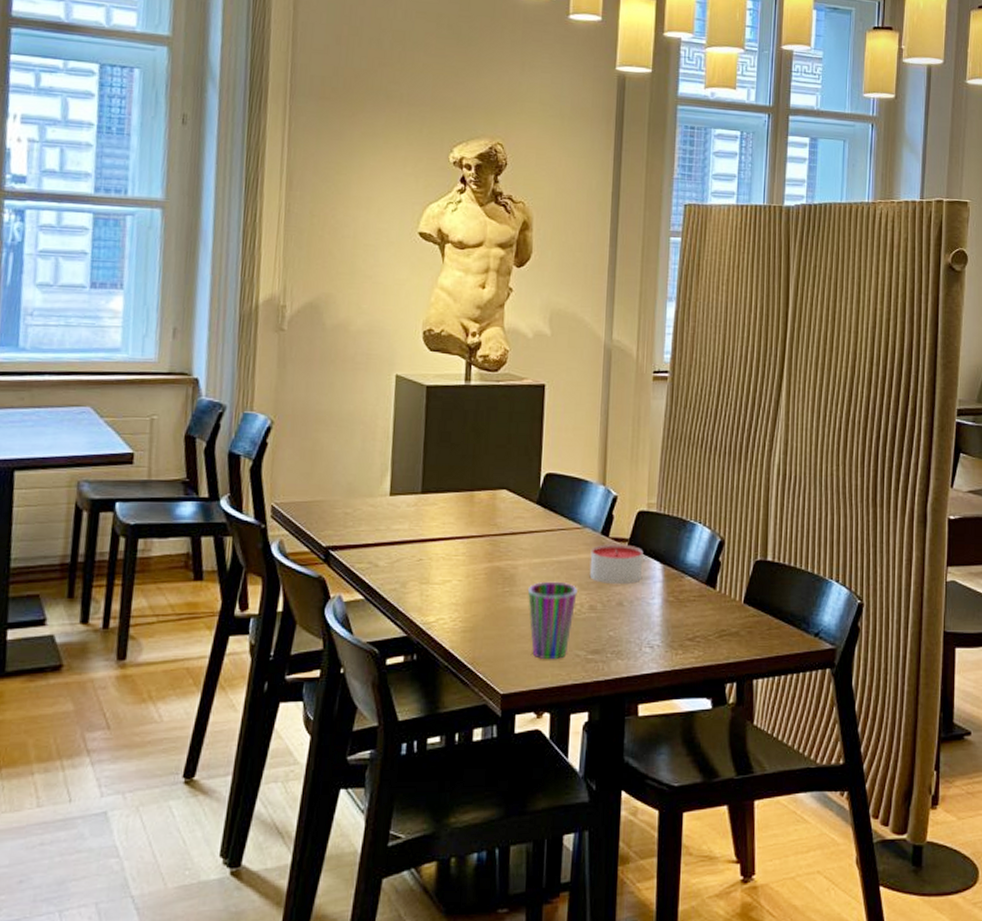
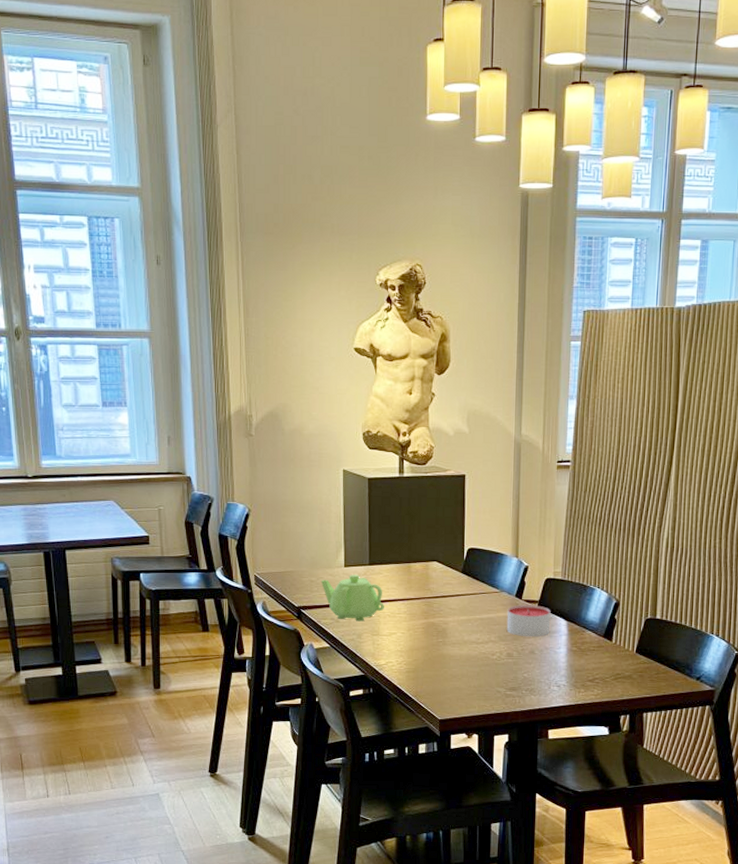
teapot: none [358,505,438,566] -> present [320,574,384,622]
cup: present [527,581,577,660] -> none [456,634,497,695]

